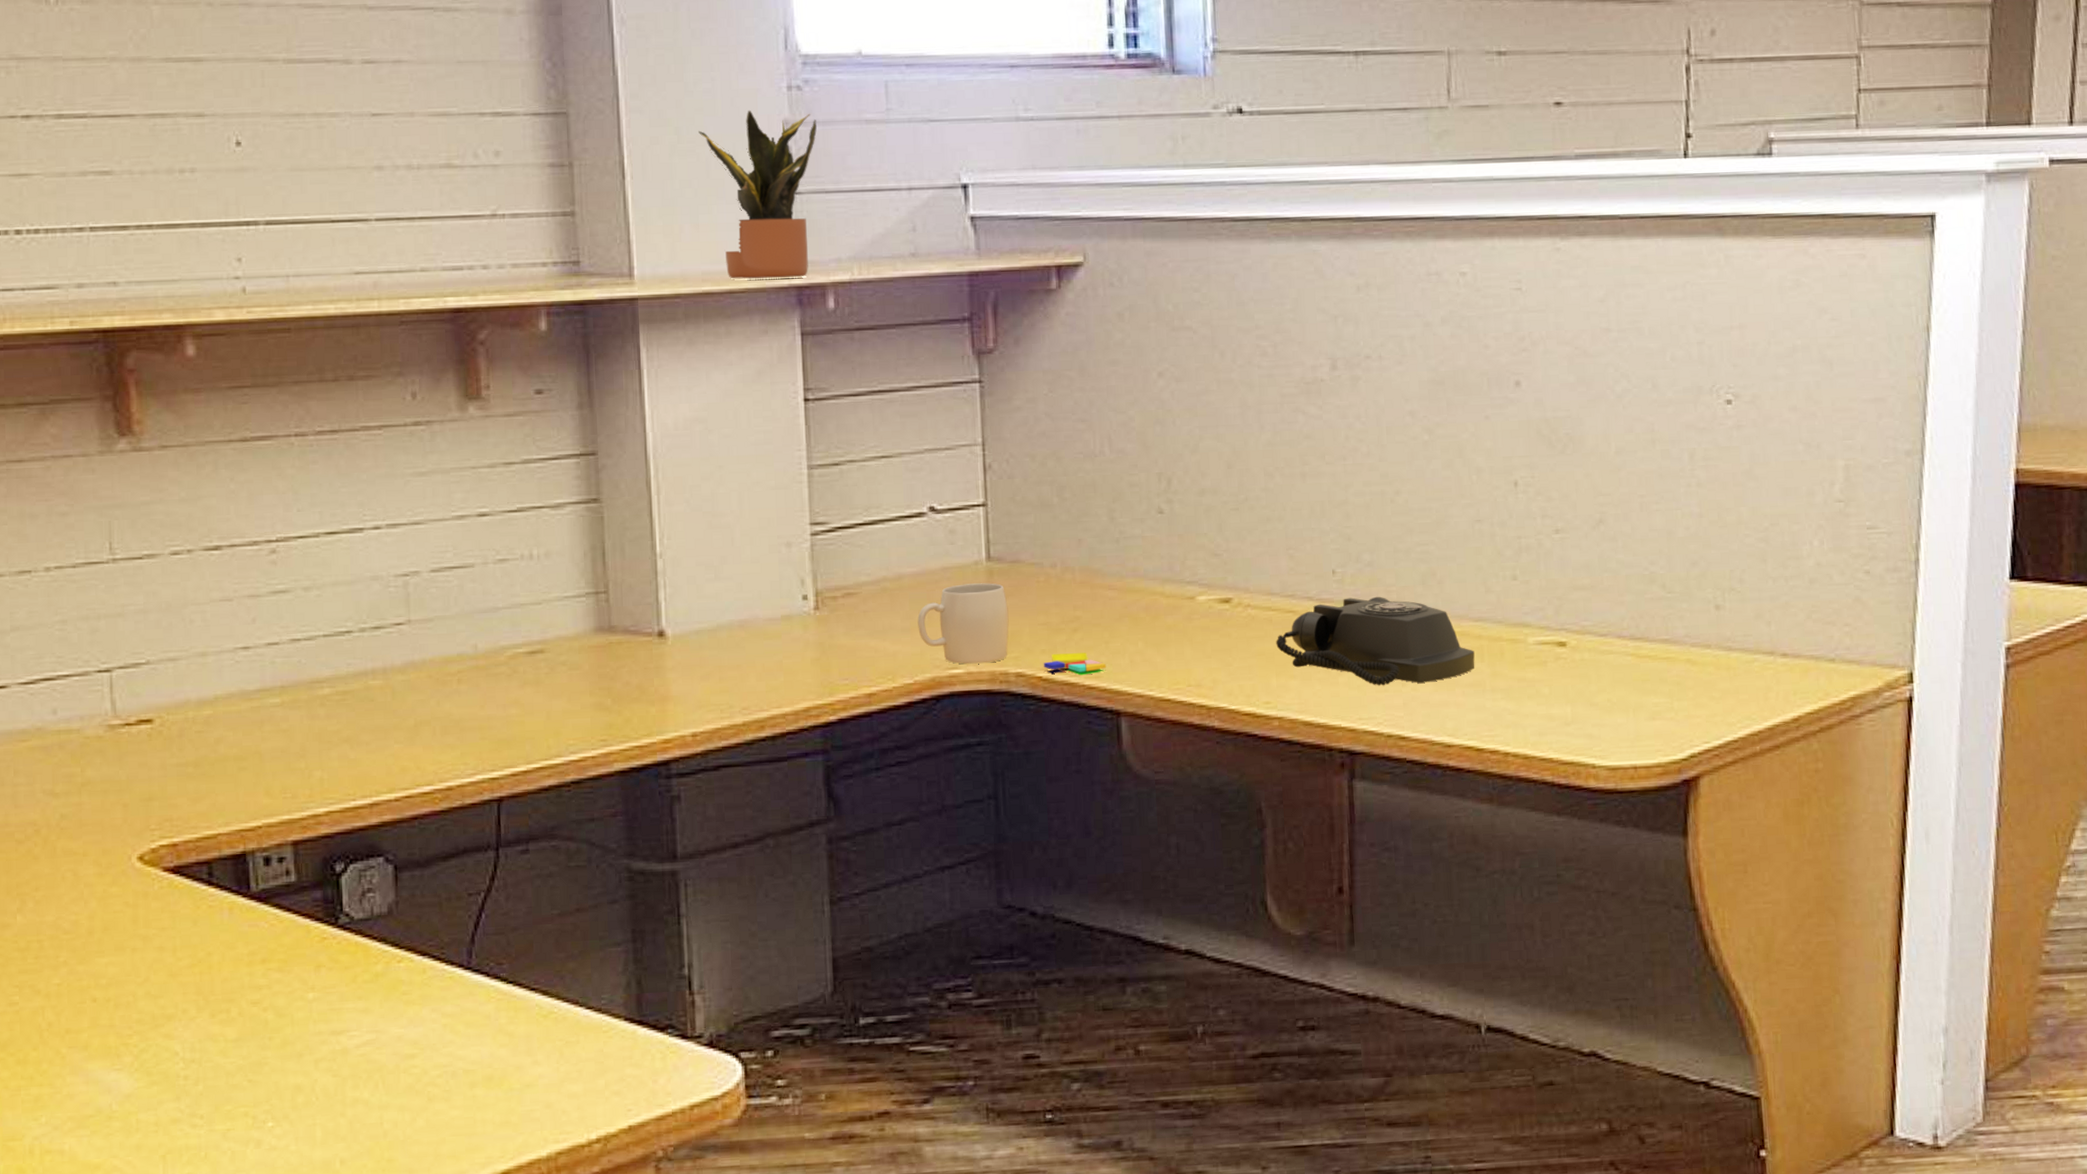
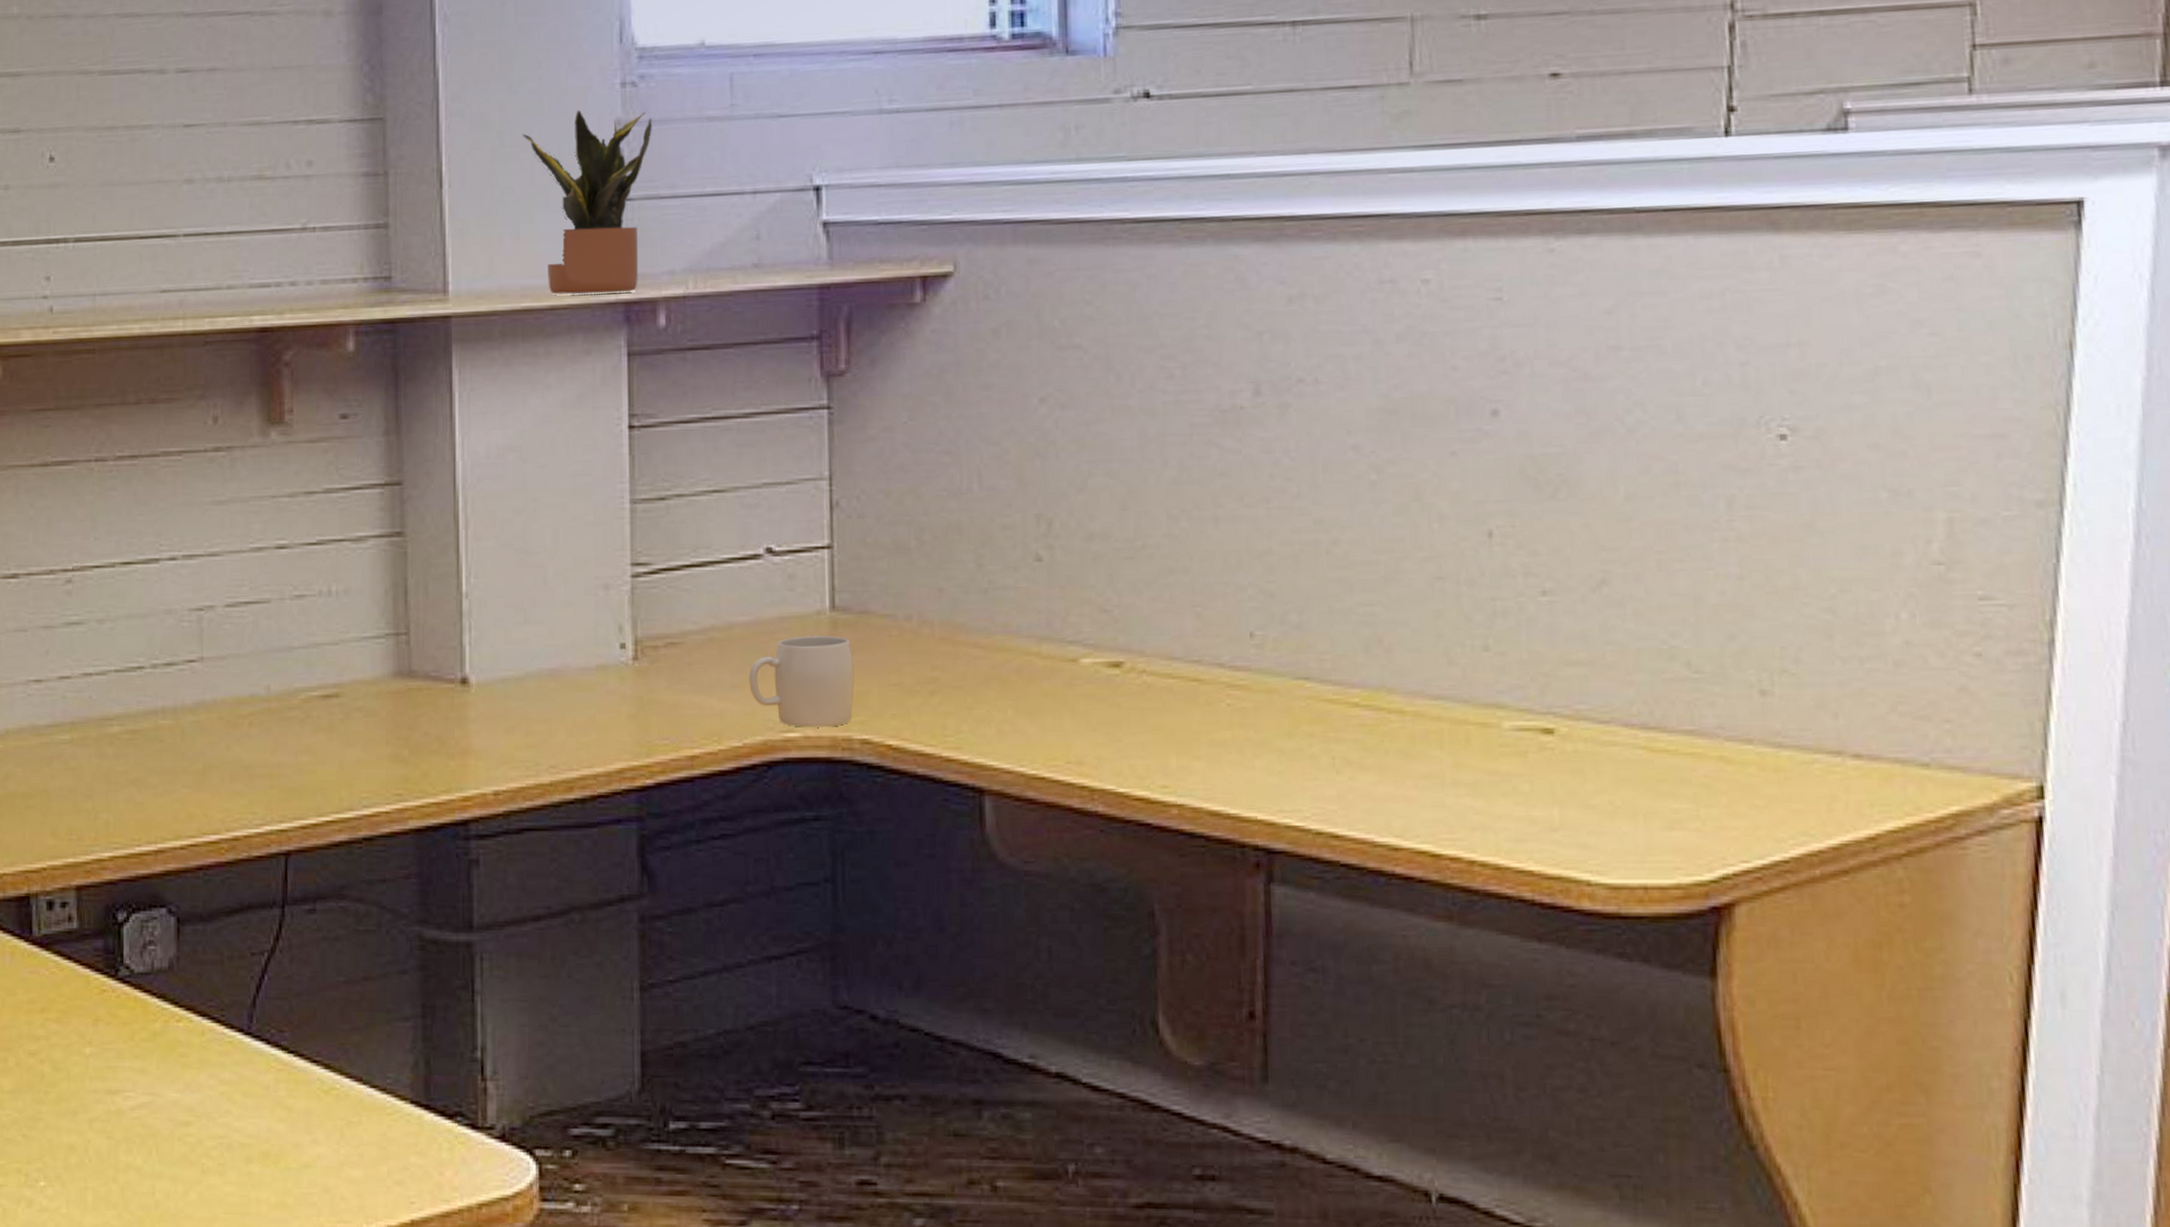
sticky notes: present [1043,653,1107,676] -> none [893,719,969,745]
telephone: present [1276,596,1475,686] -> none [1177,665,1432,773]

